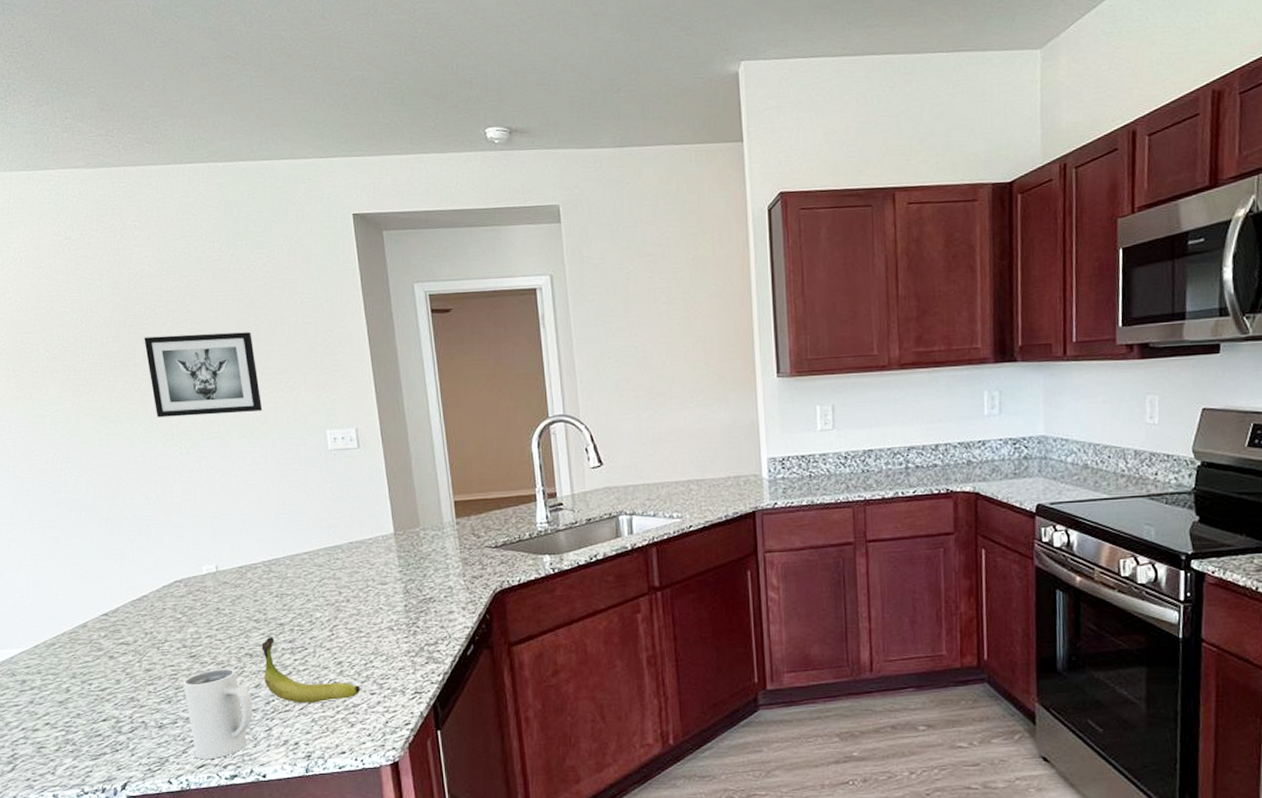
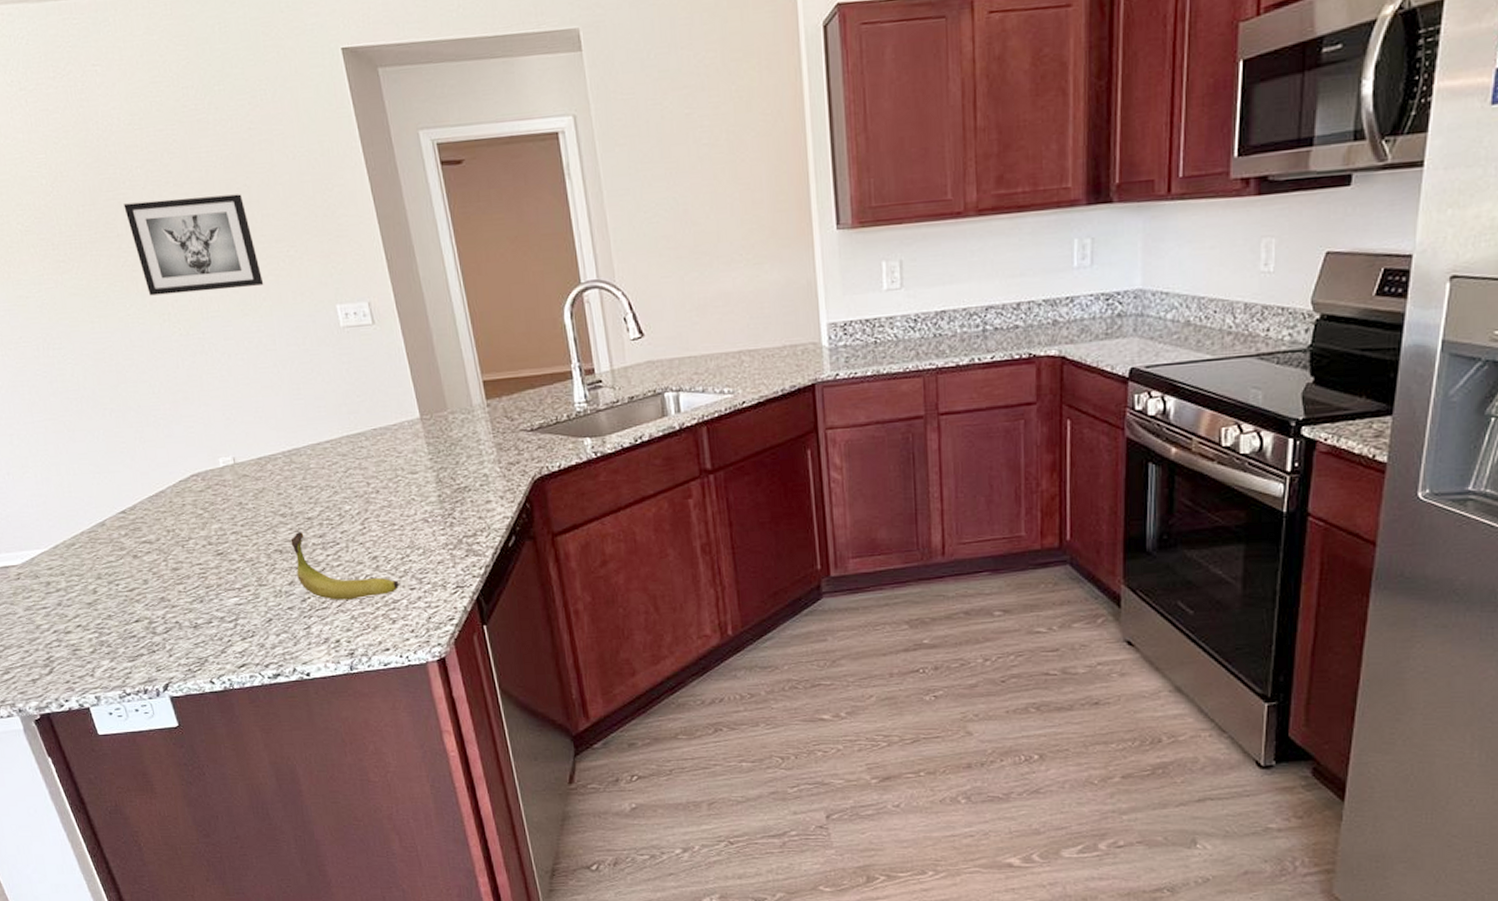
mug: present [183,668,252,760] -> none [213,565,290,659]

